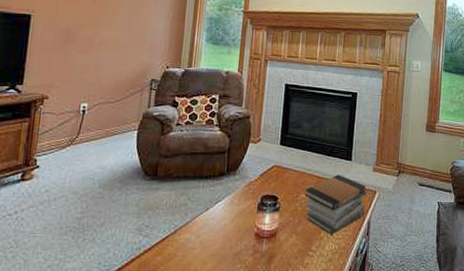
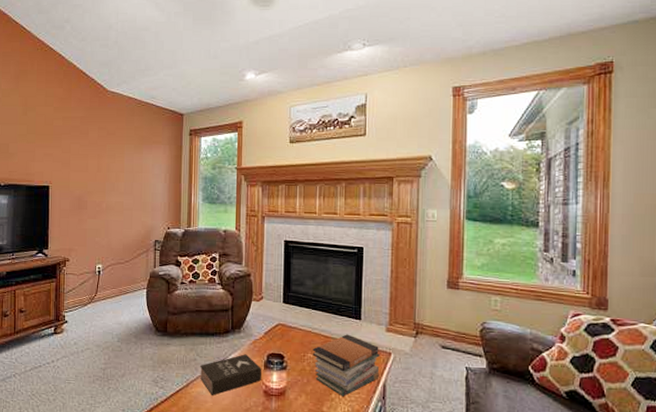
book: none [189,197,255,241] -> present [200,354,263,395]

